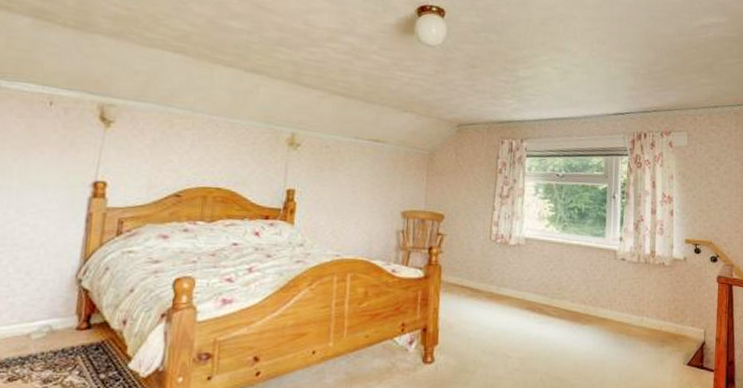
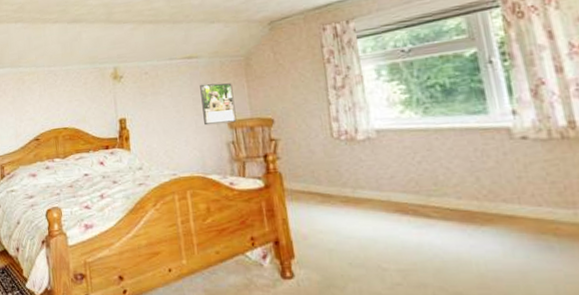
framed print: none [378,169,413,213] -> present [200,83,237,126]

